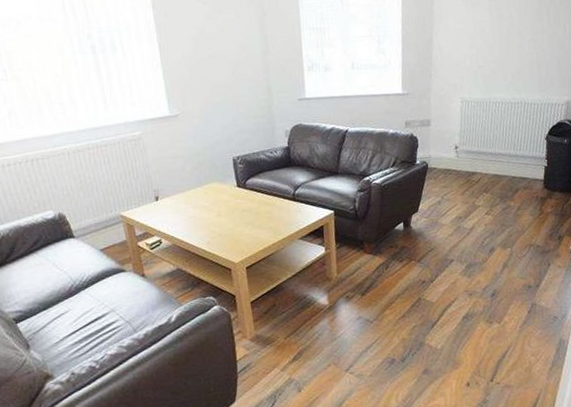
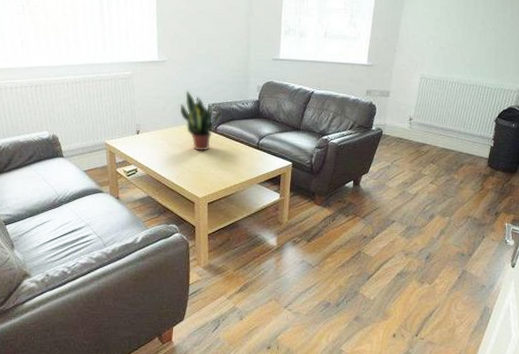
potted plant: none [200,145,250,211] -> present [179,90,222,151]

